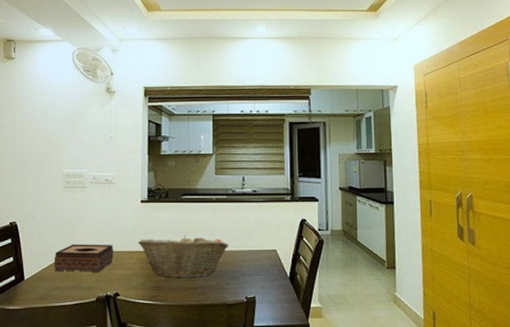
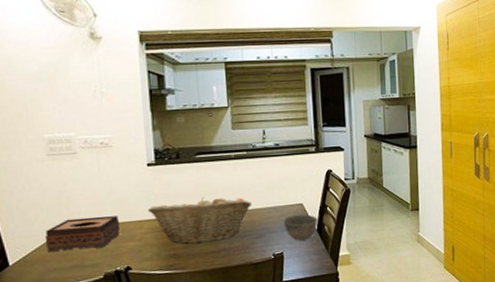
bowl: none [257,260,291,287] -> present [283,214,318,241]

